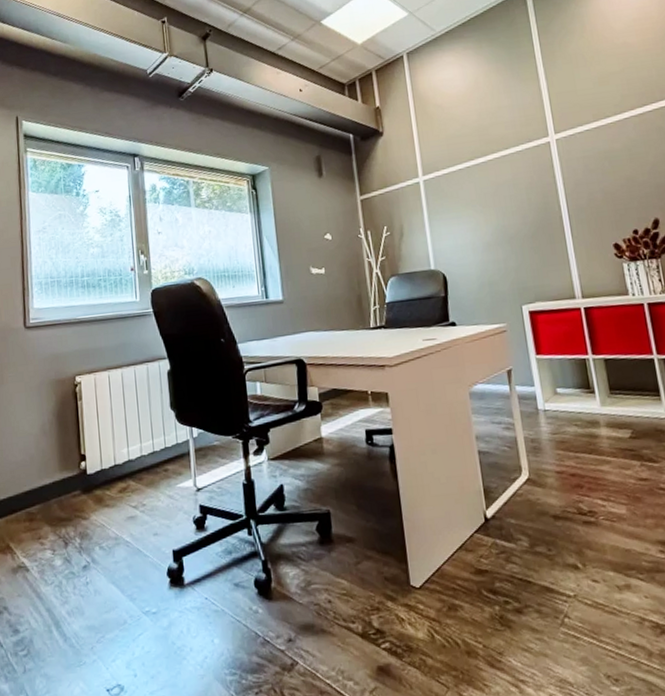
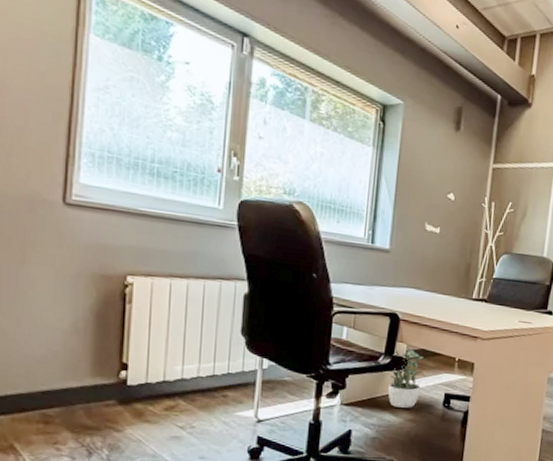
potted plant: none [306,390,341,454] -> present [388,347,424,408]

